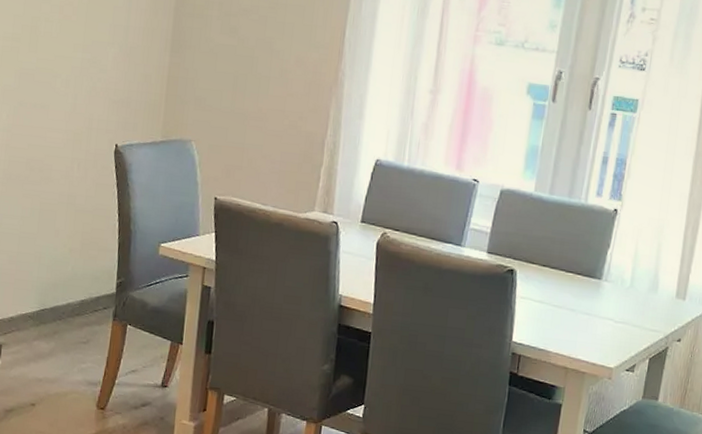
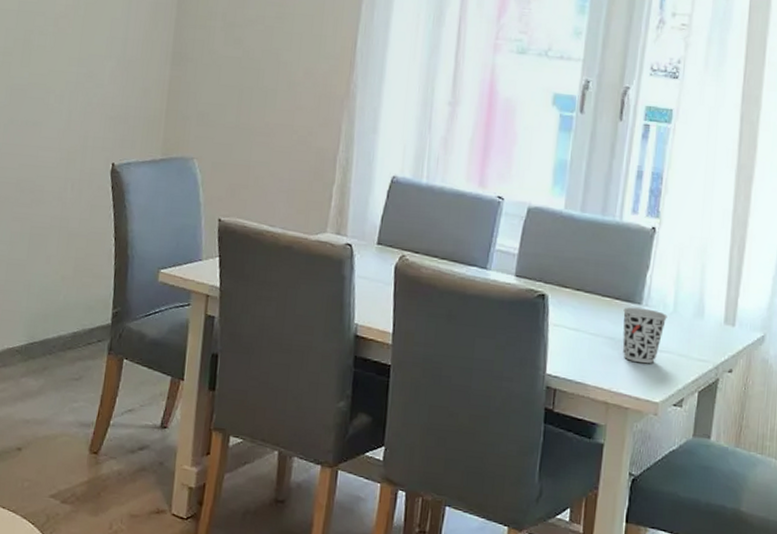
cup: none [583,282,625,333] -> present [622,307,667,364]

